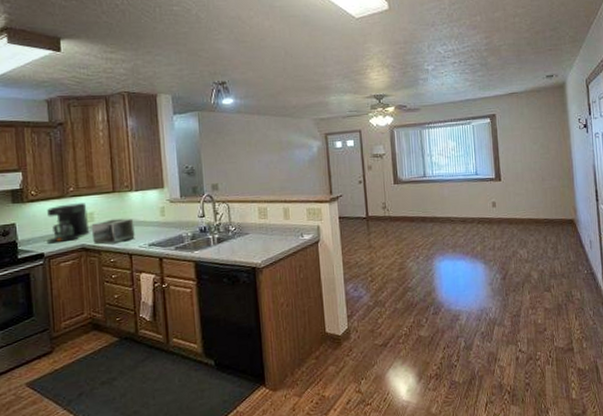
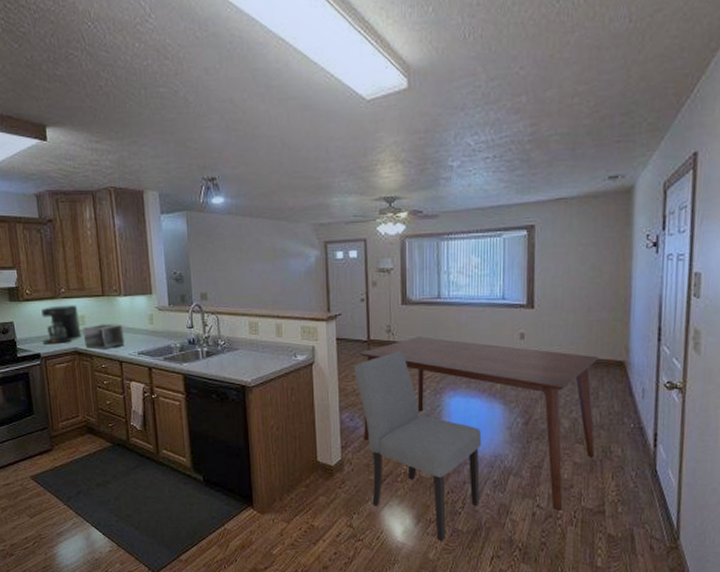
chair: none [355,225,472,395] -> present [353,352,482,542]
dining table: none [359,210,560,353] -> present [359,336,599,511]

